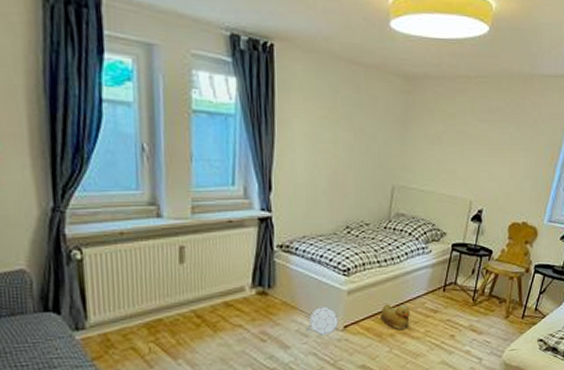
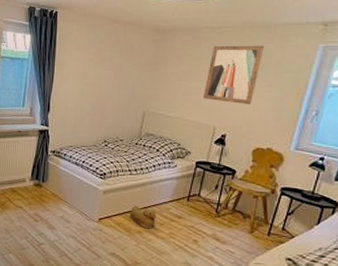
ball: present [310,307,338,335] -> none [72,201,95,224]
wall art: none [459,100,522,174] -> present [204,45,265,105]

